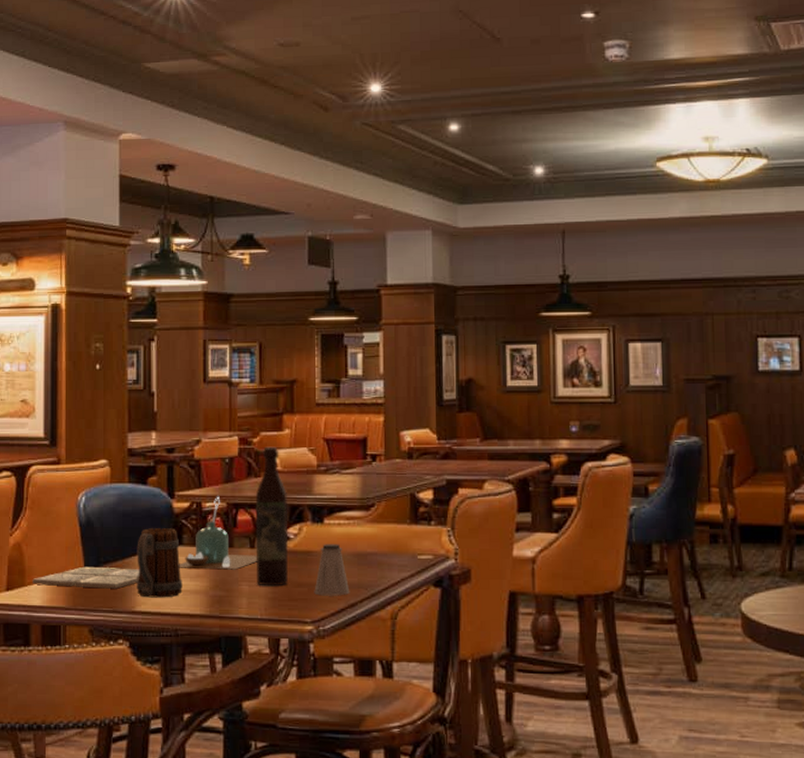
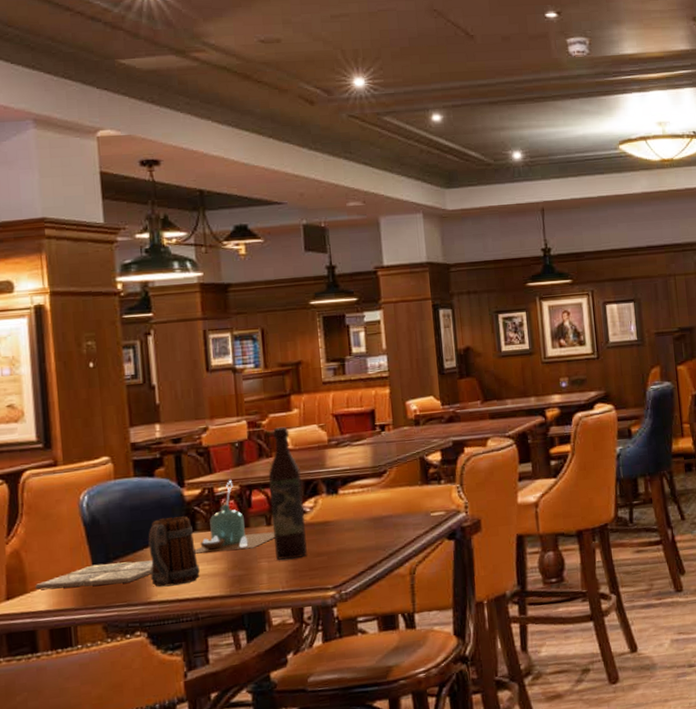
saltshaker: present [314,544,350,596] -> none [333,511,369,562]

